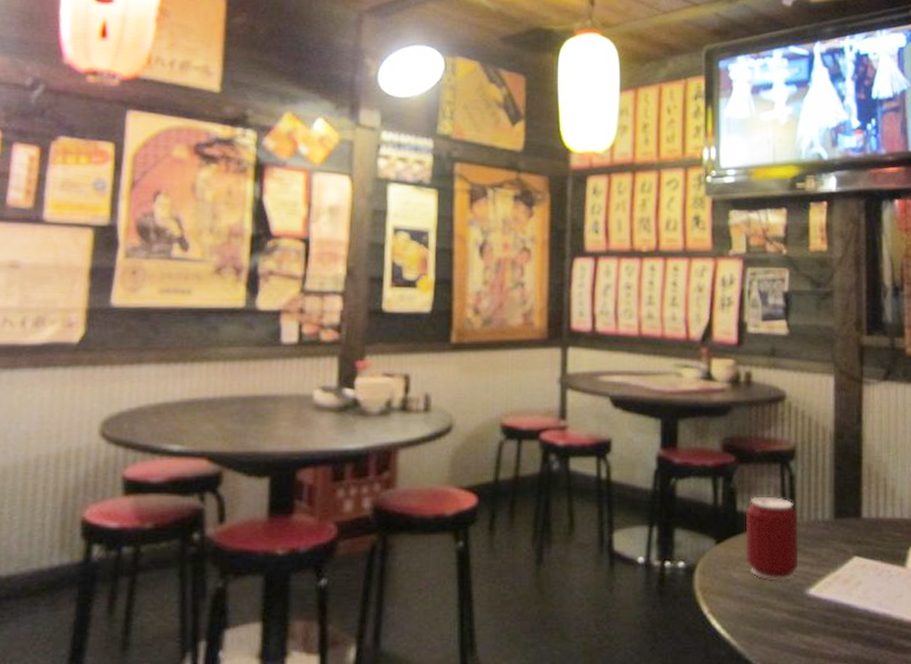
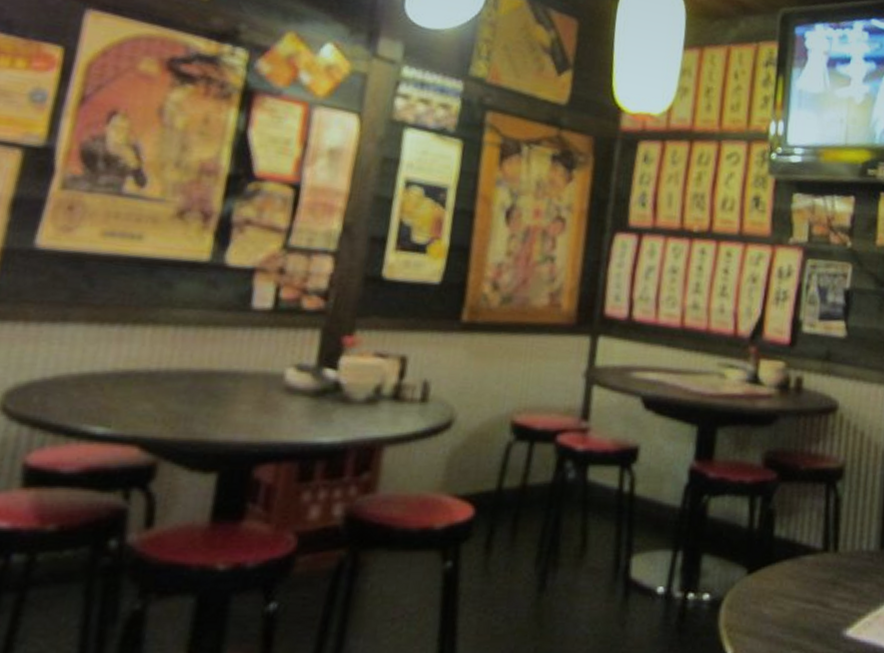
can: present [745,496,798,581] -> none [779,520,840,619]

